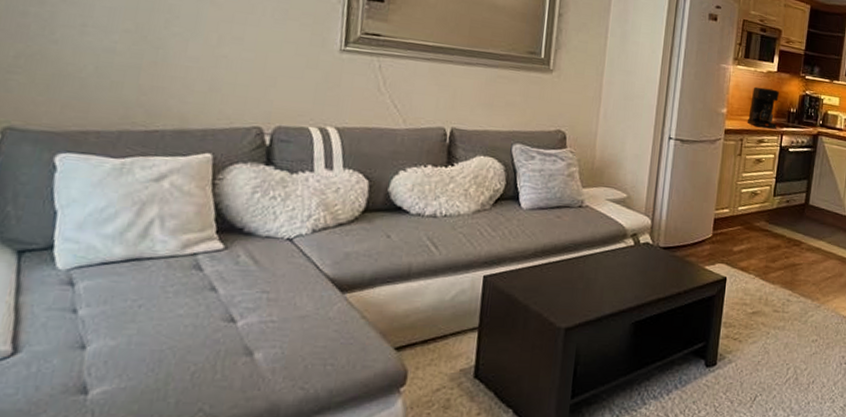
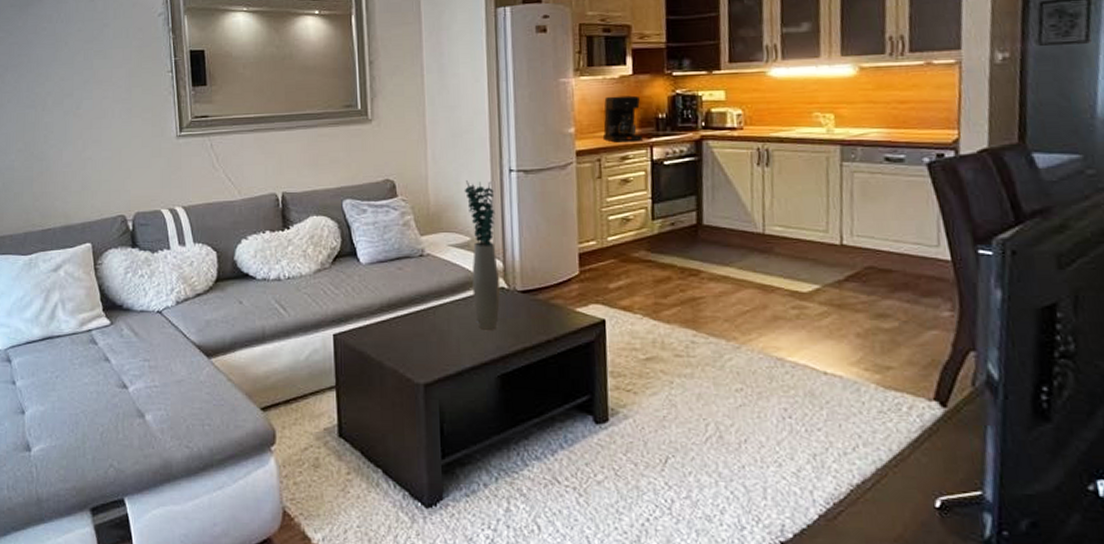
vase: none [620,141,654,281] -> present [464,180,500,330]

